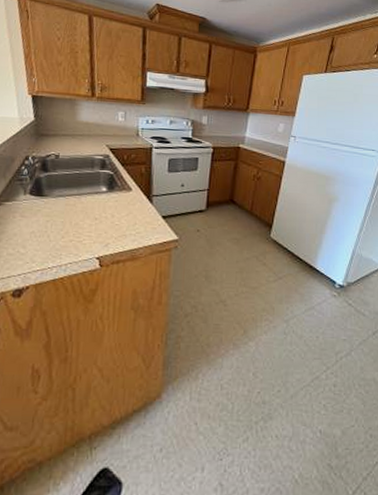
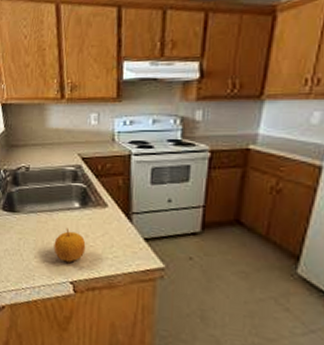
fruit: none [81,210,112,240] -> present [54,228,86,262]

